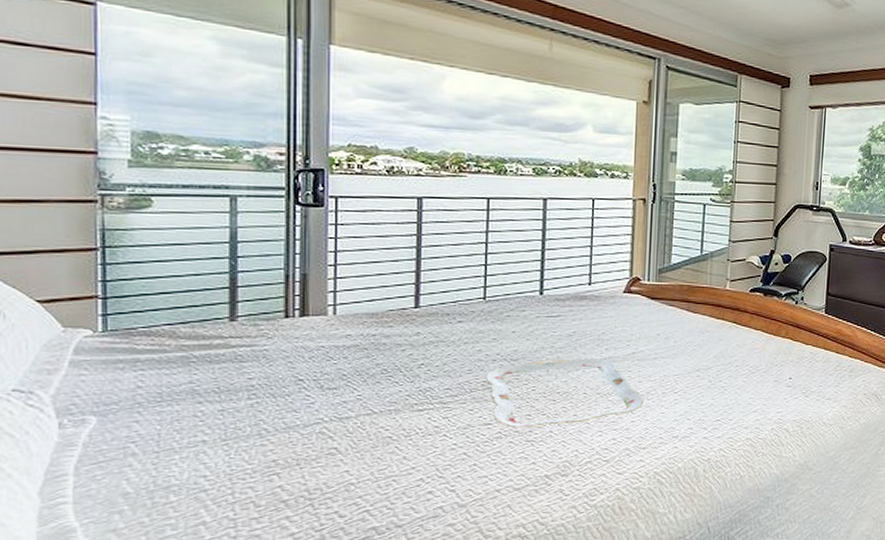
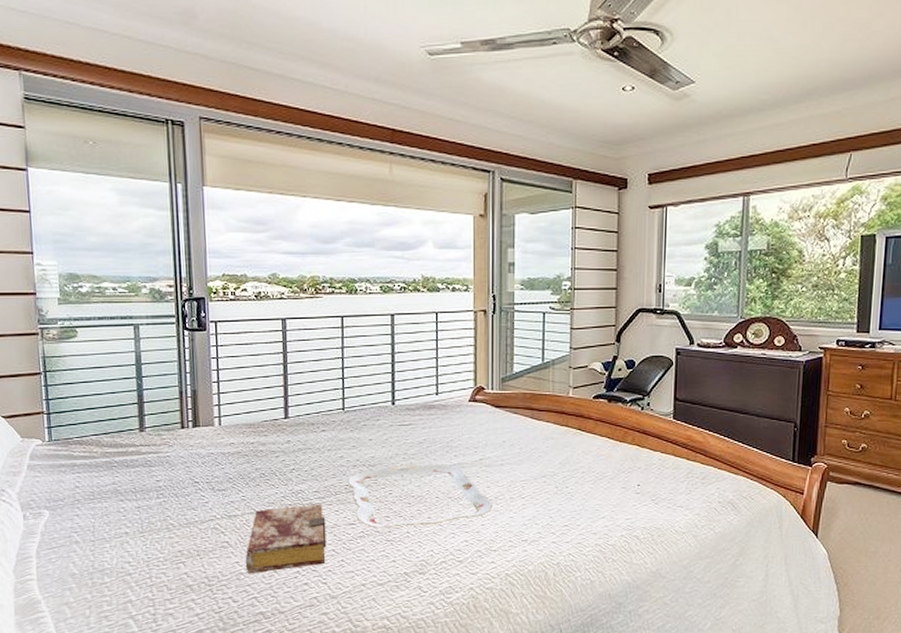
book: none [357,403,457,484] -> present [245,504,327,574]

